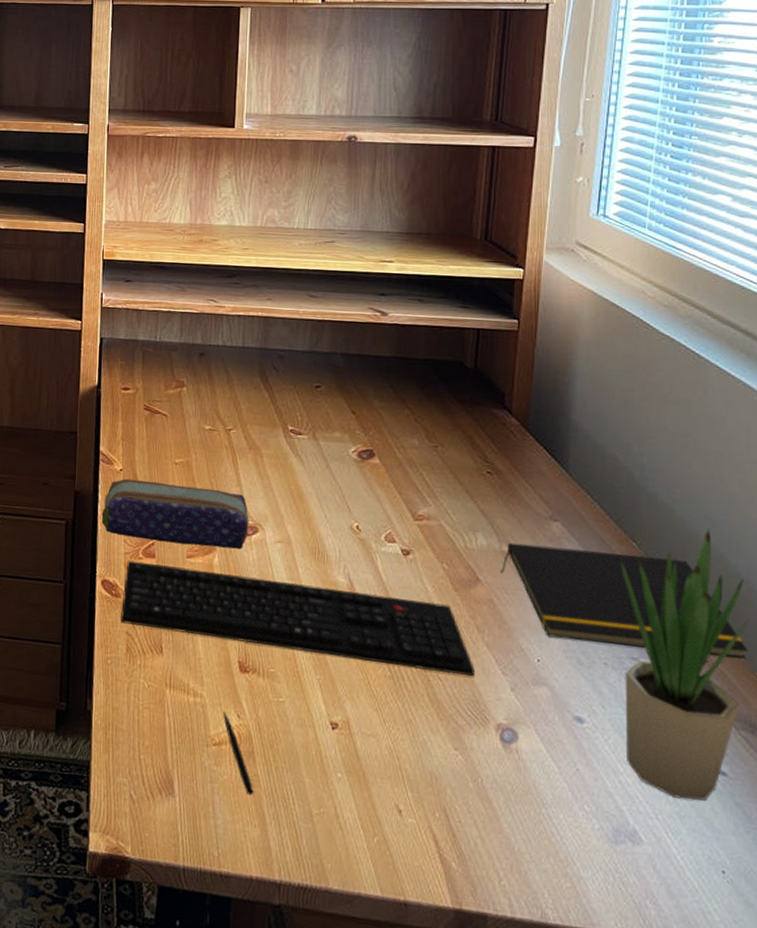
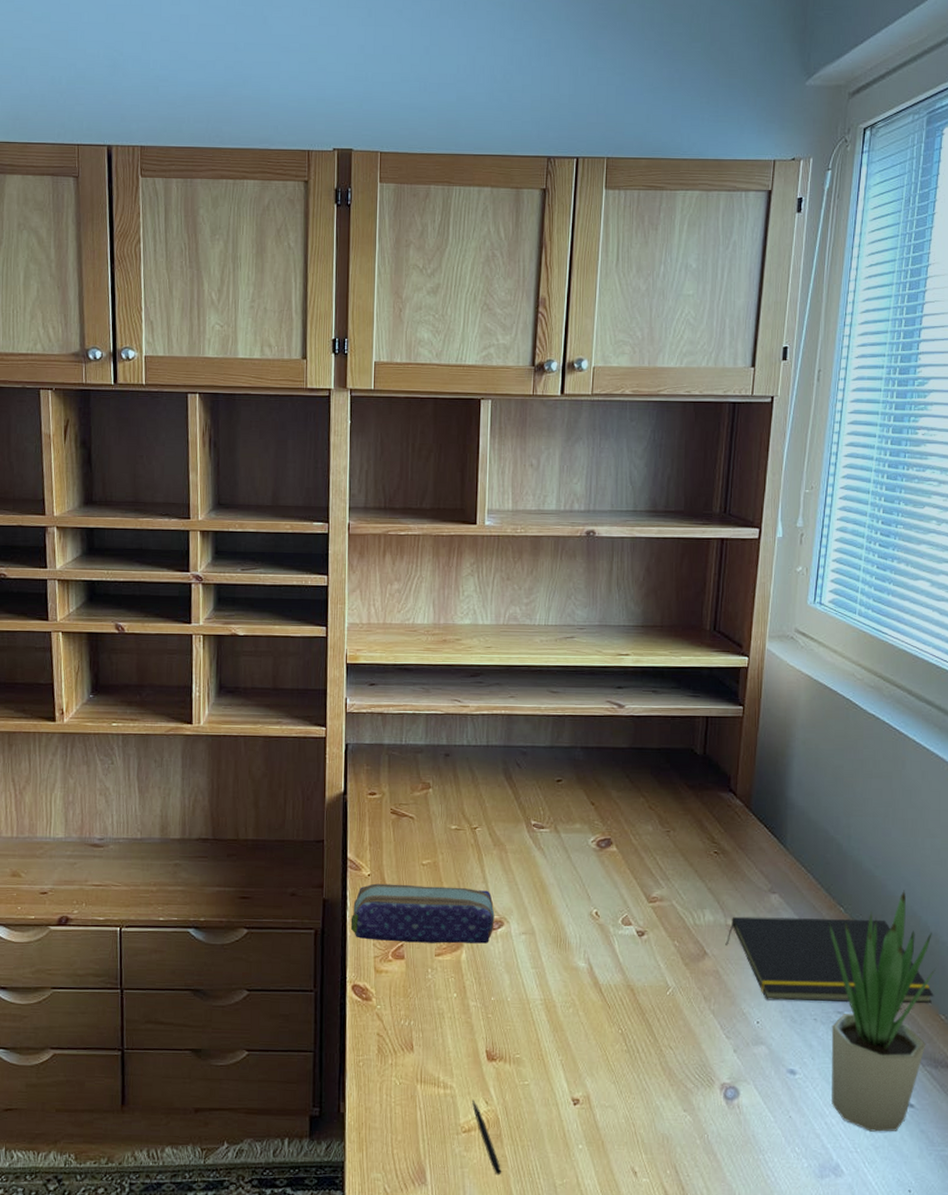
keyboard: present [121,560,475,676] -> none [372,963,702,1042]

